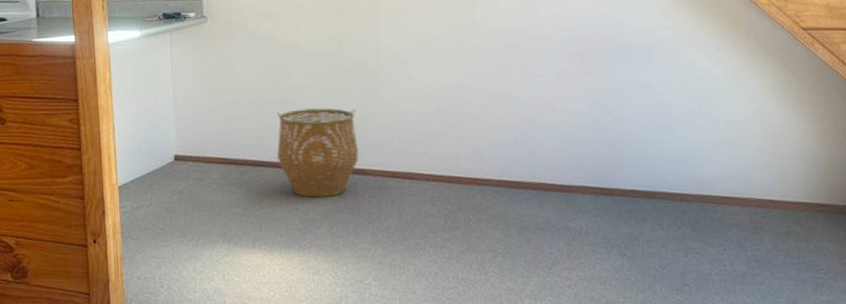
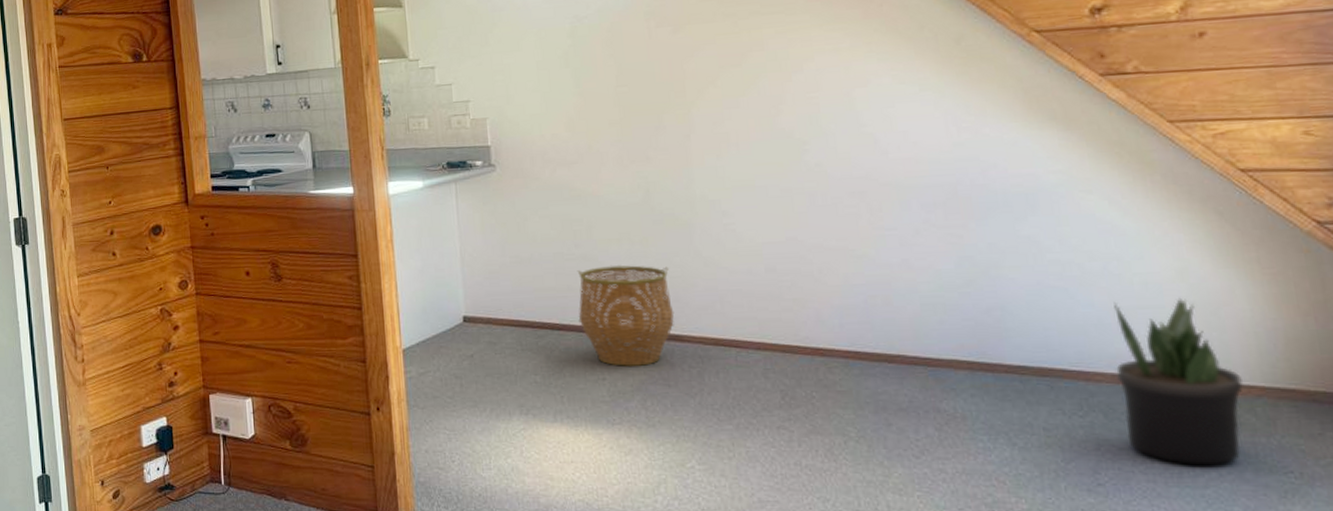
planter: none [703,132,793,266] -> present [1113,297,1243,465]

